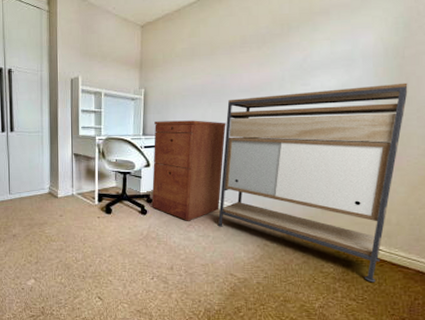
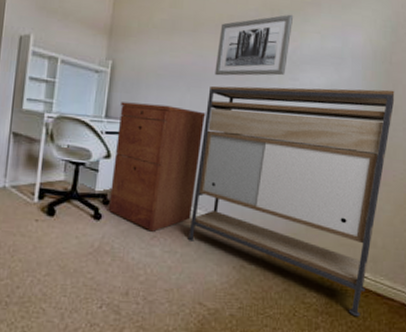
wall art: none [232,26,303,90] -> present [214,14,294,76]

